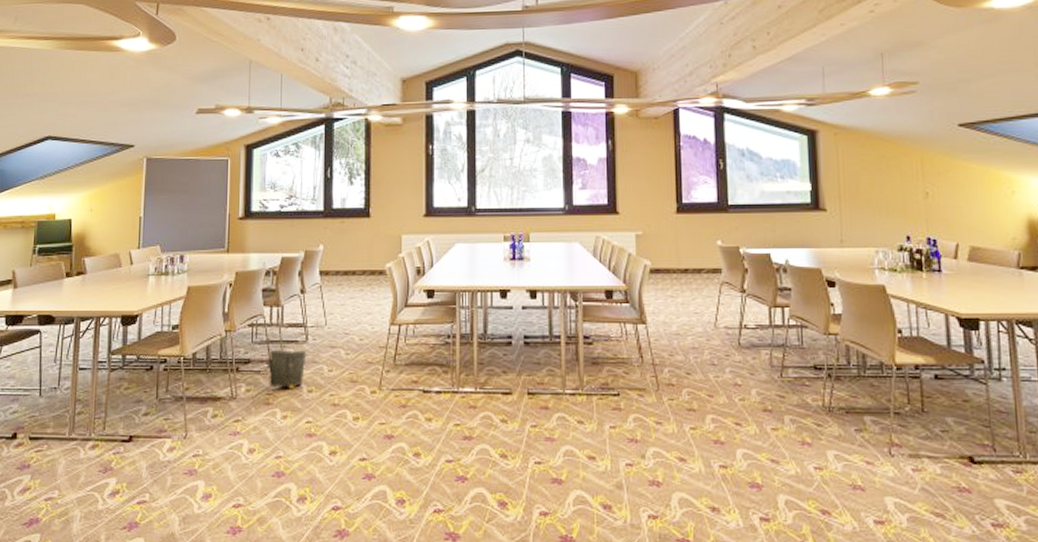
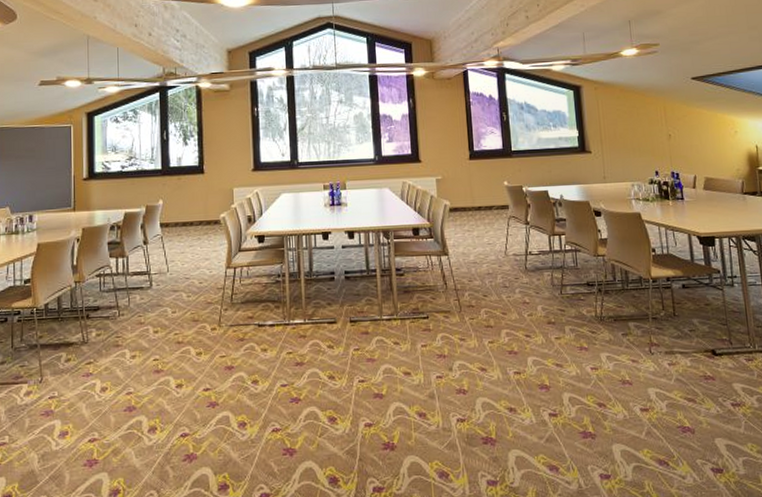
bag: present [265,350,307,389] -> none [113,295,152,332]

